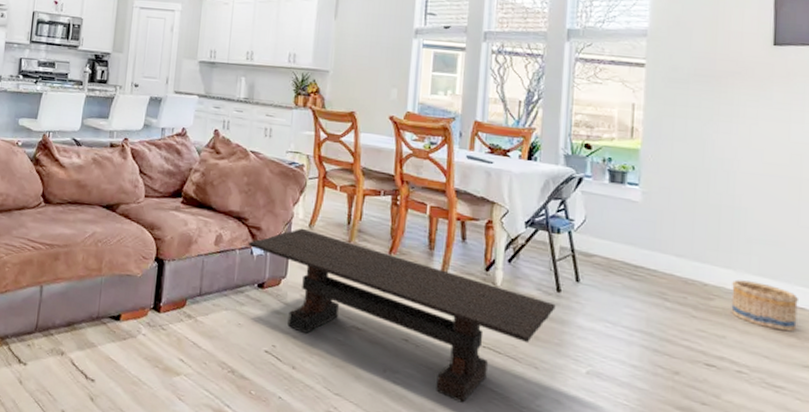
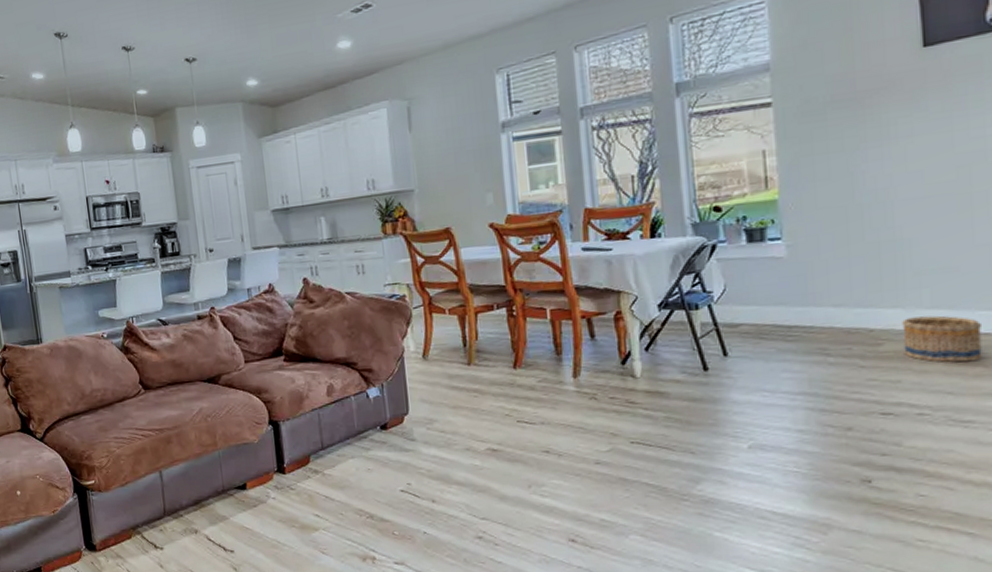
coffee table: present [249,228,556,403] -> none [362,360,705,503]

